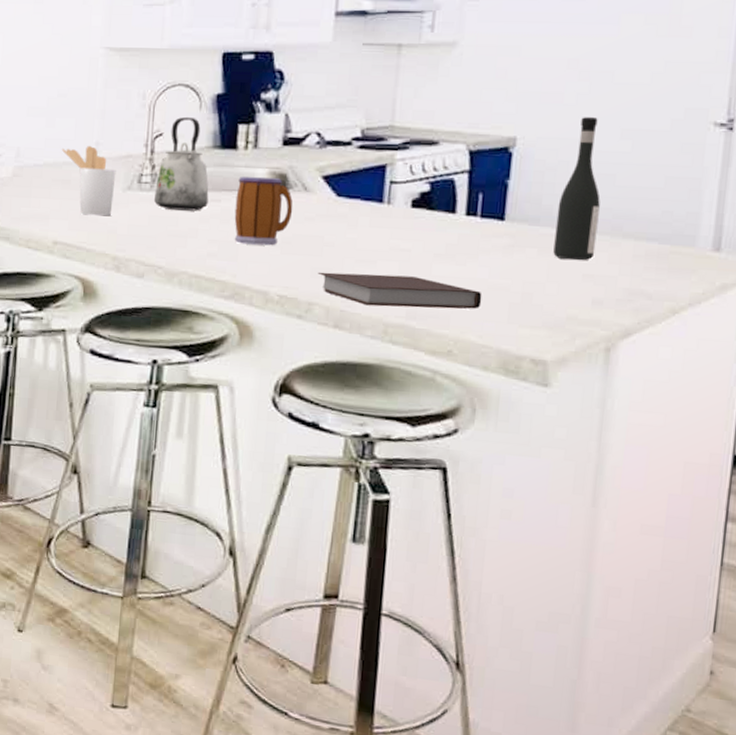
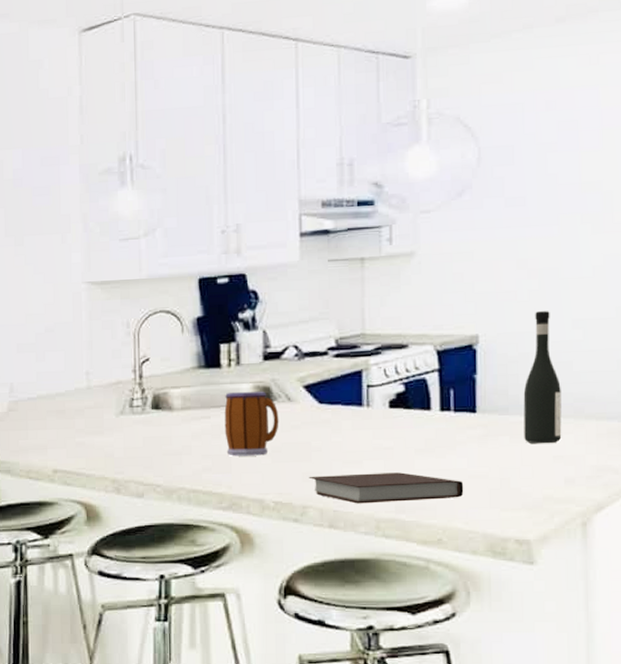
utensil holder: present [61,145,116,216] -> none [53,375,108,442]
kettle: present [154,116,209,211] -> none [147,340,198,430]

